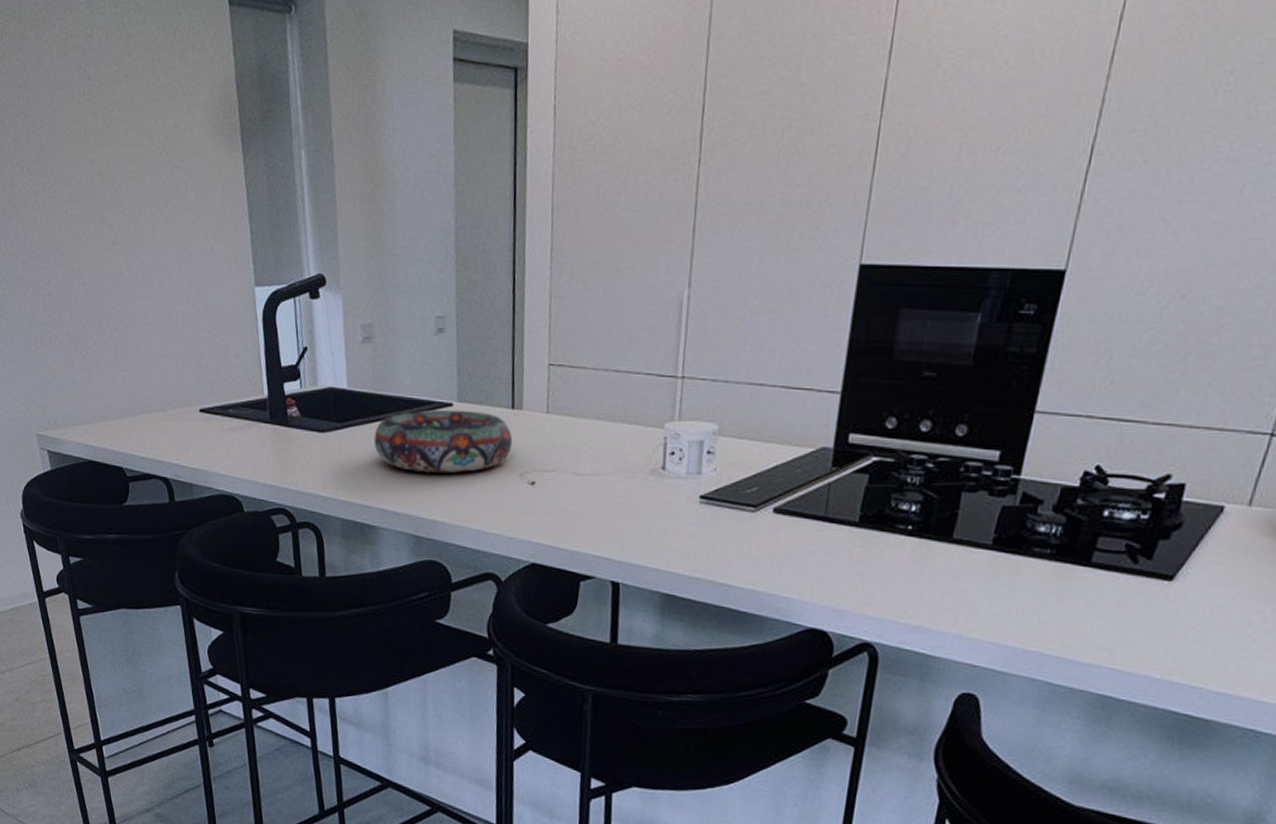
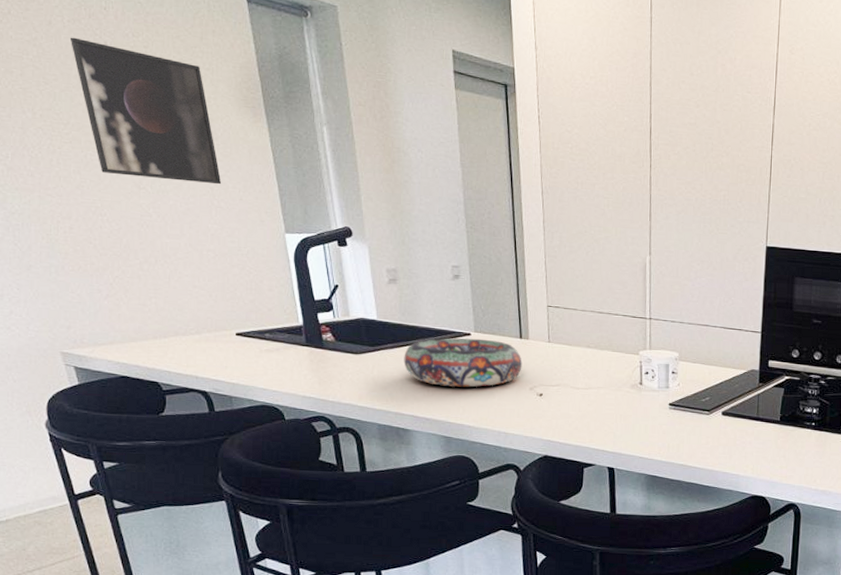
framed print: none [56,74,194,233] -> present [69,37,222,185]

